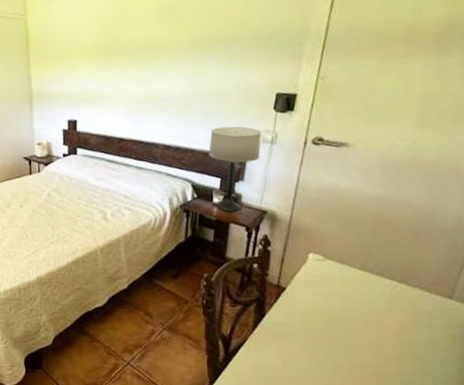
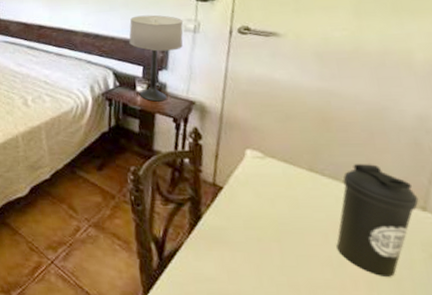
water bottle: none [376,261,448,355] -> present [336,164,419,277]

